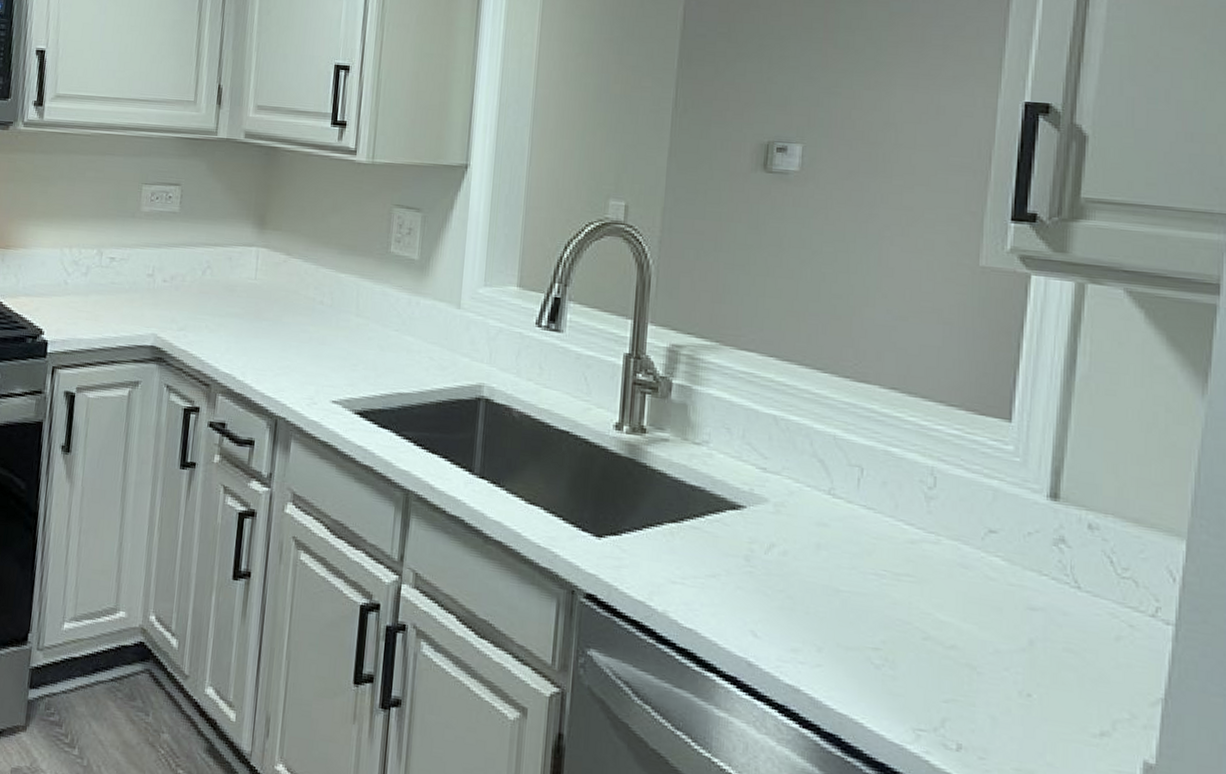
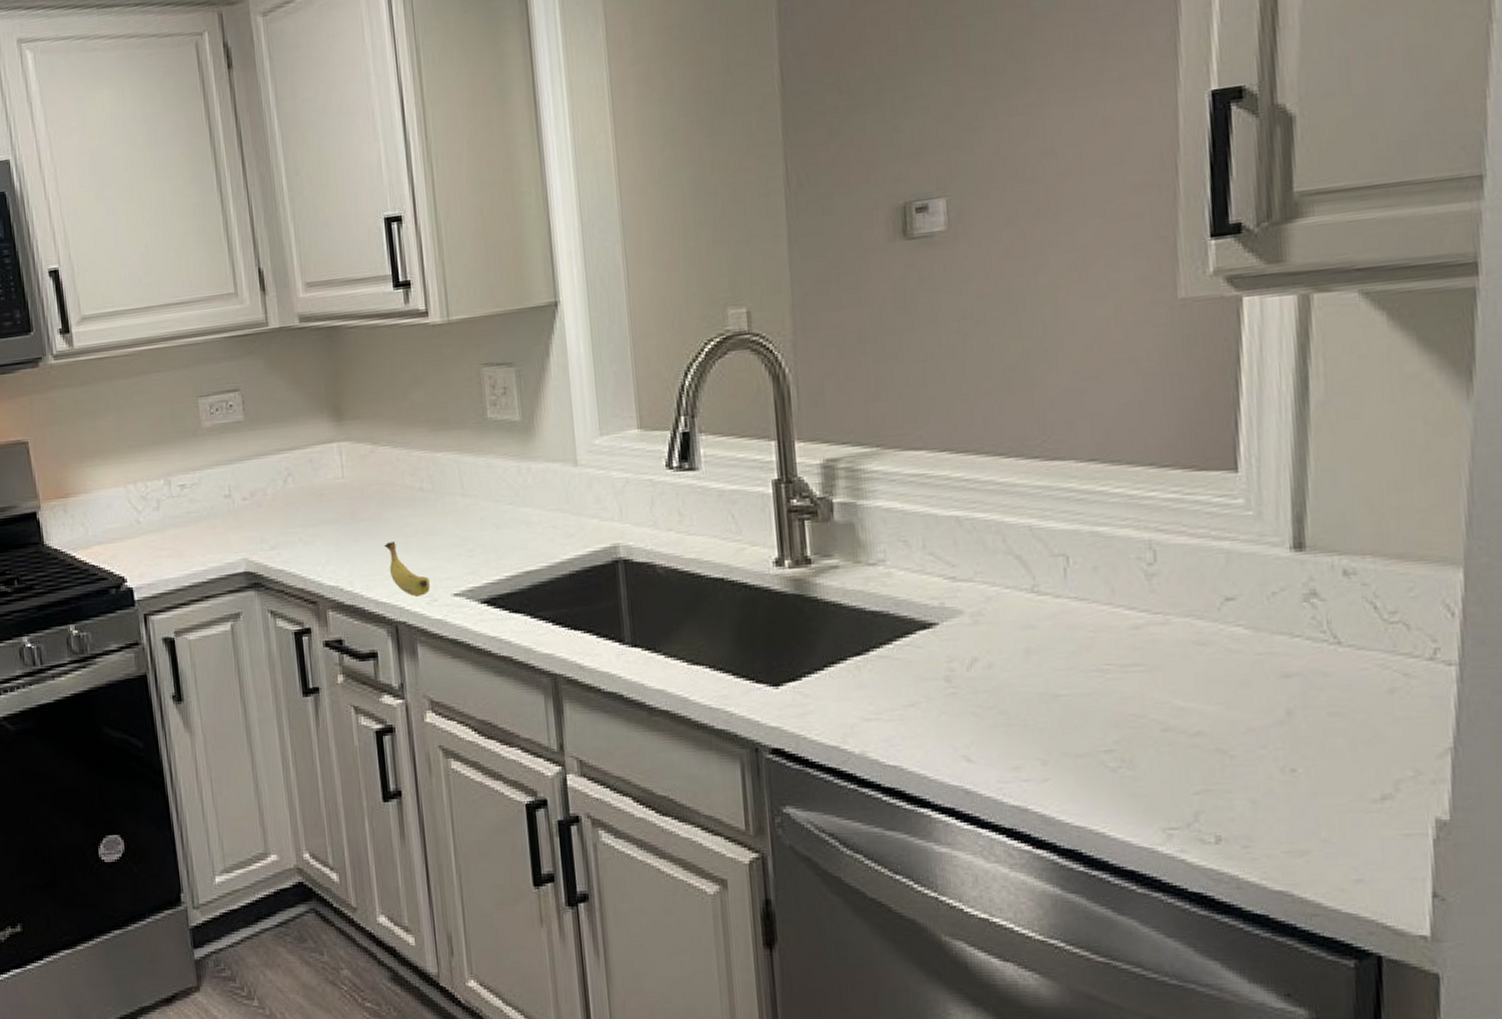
banana: none [279,344,313,398] -> present [384,542,430,597]

